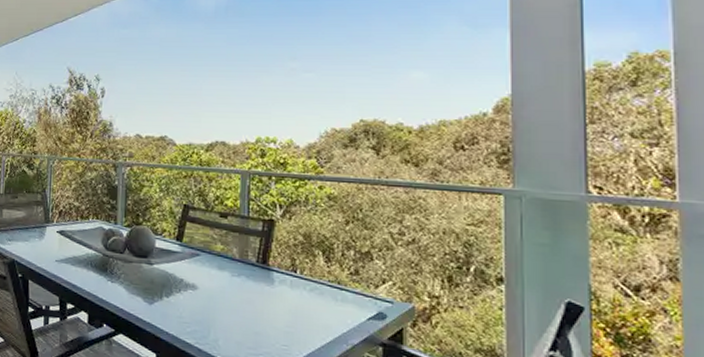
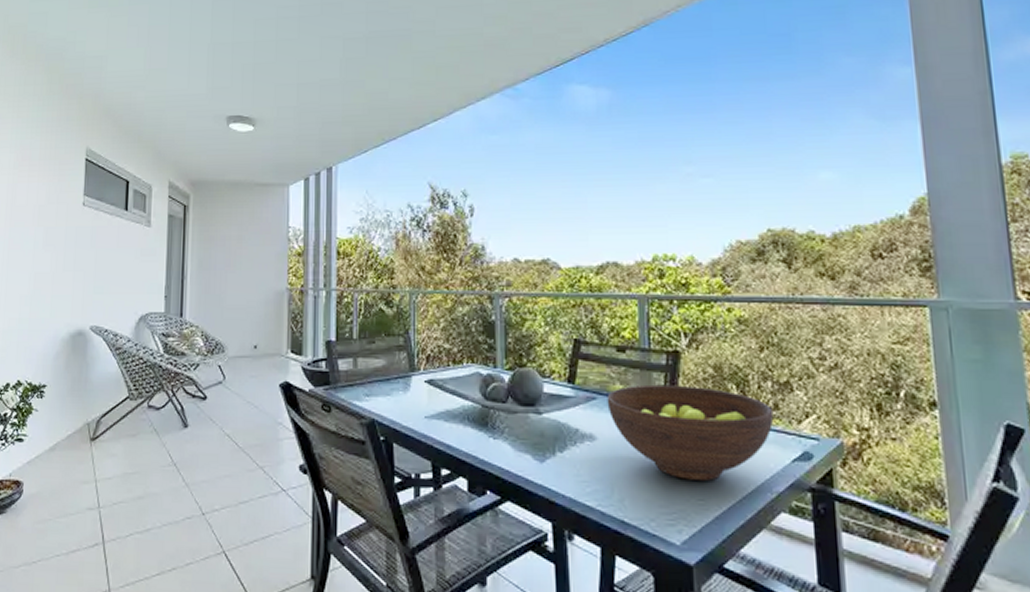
fruit bowl: none [209,246,354,330] -> present [607,384,774,481]

